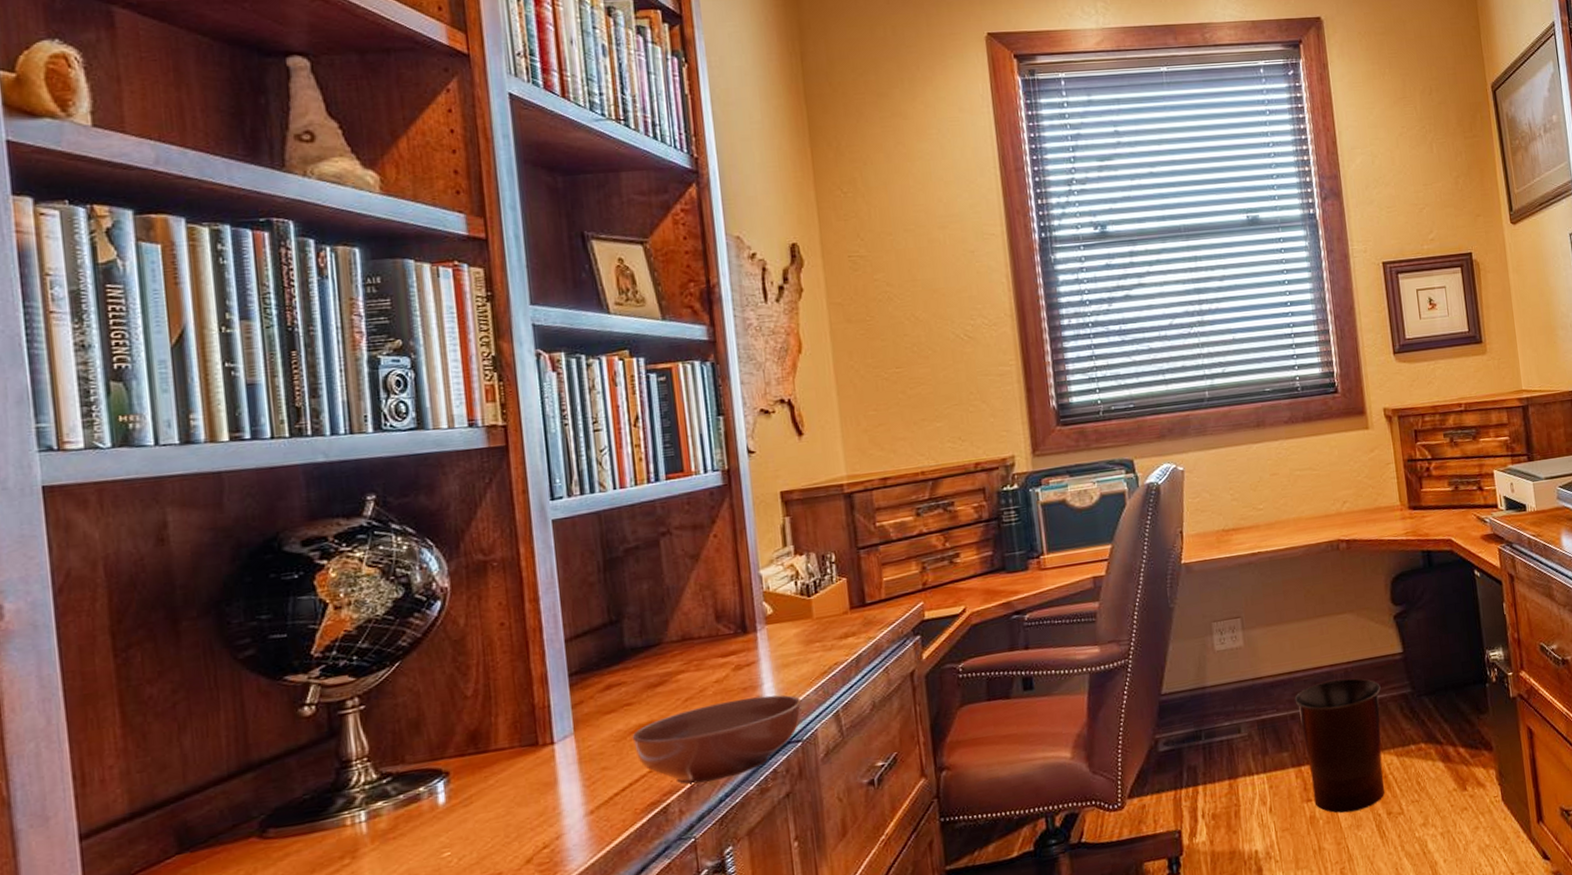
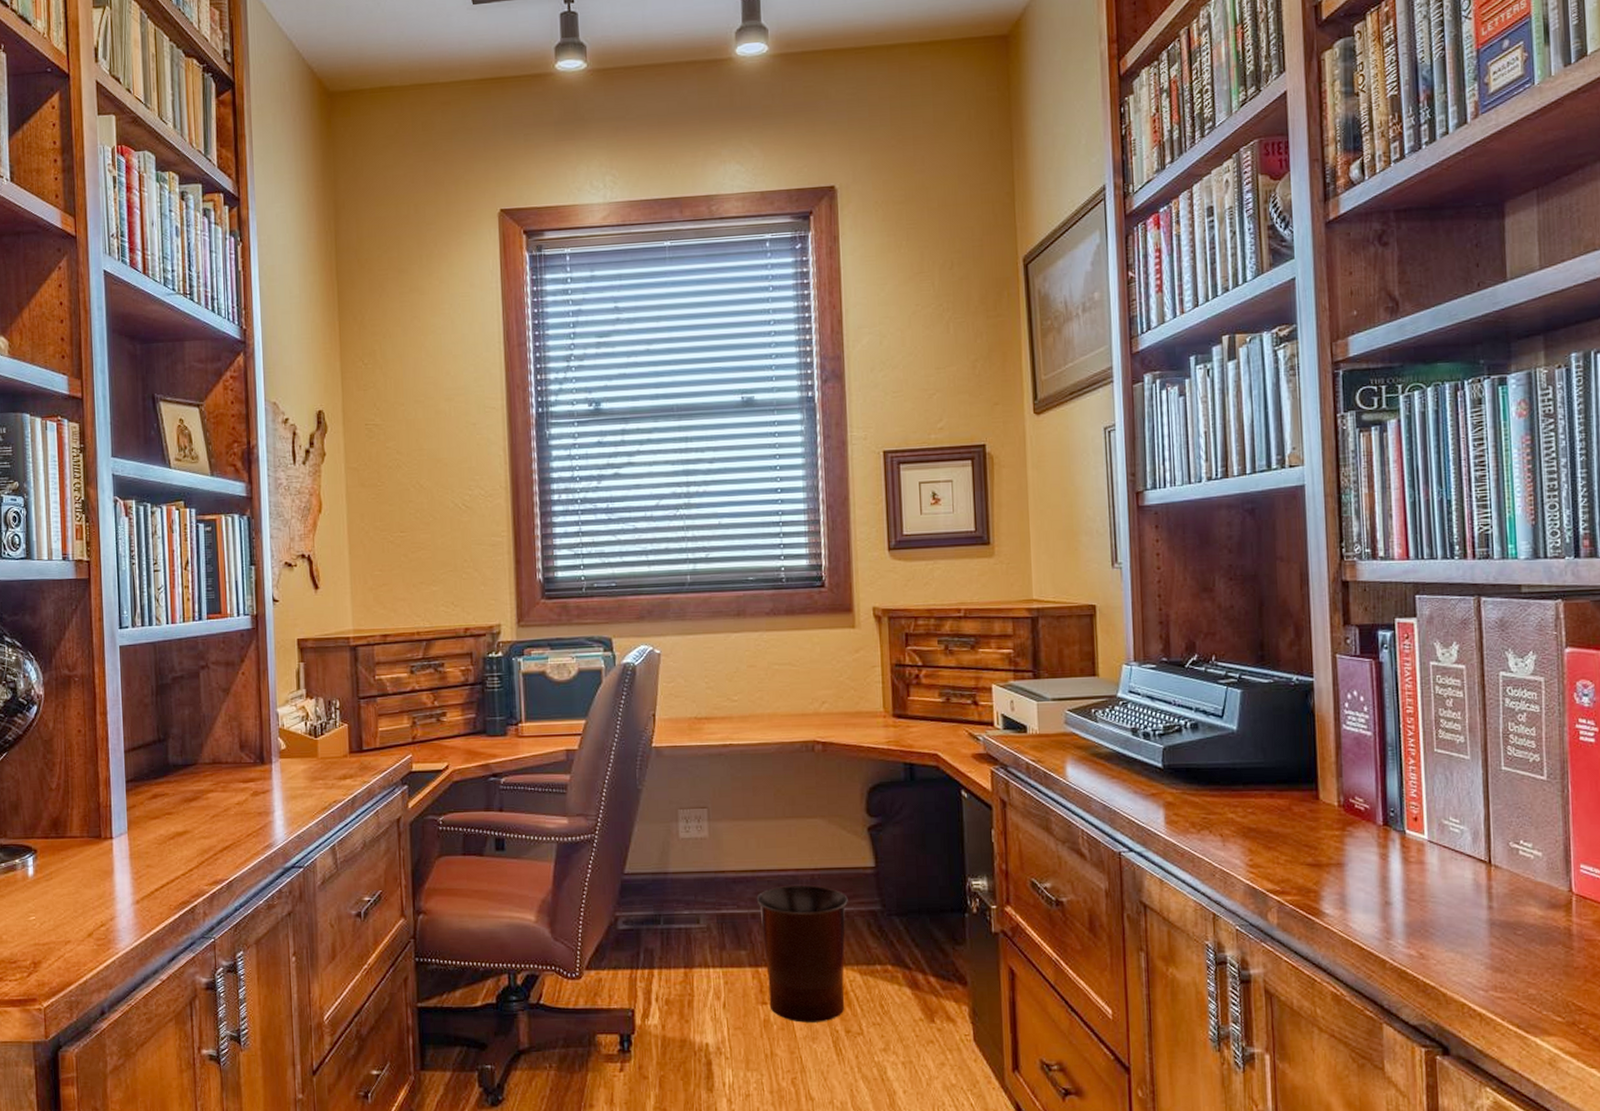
bowl: present [632,694,802,785] -> none [170,822,305,891]

